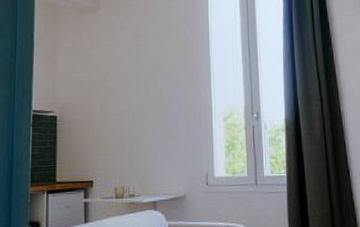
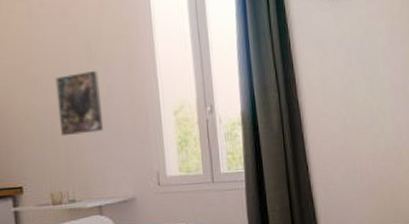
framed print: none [127,81,163,138] -> present [55,70,104,136]

